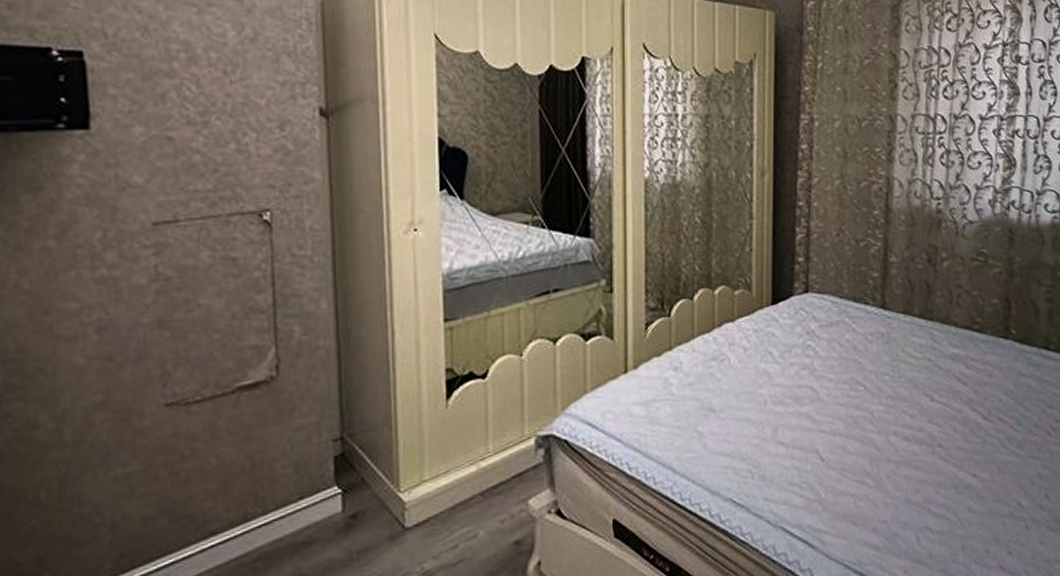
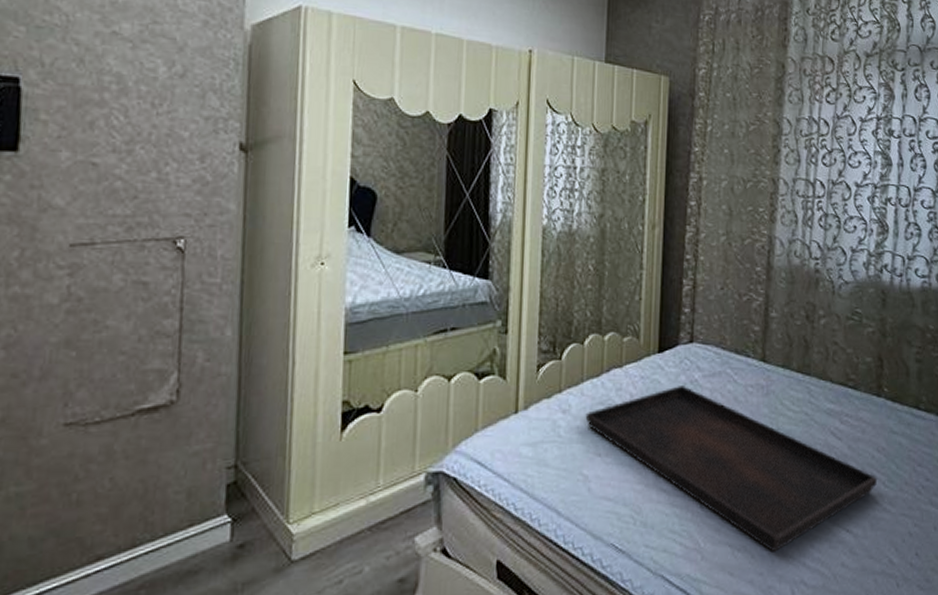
serving tray: none [698,337,1004,500] -> present [585,386,877,553]

